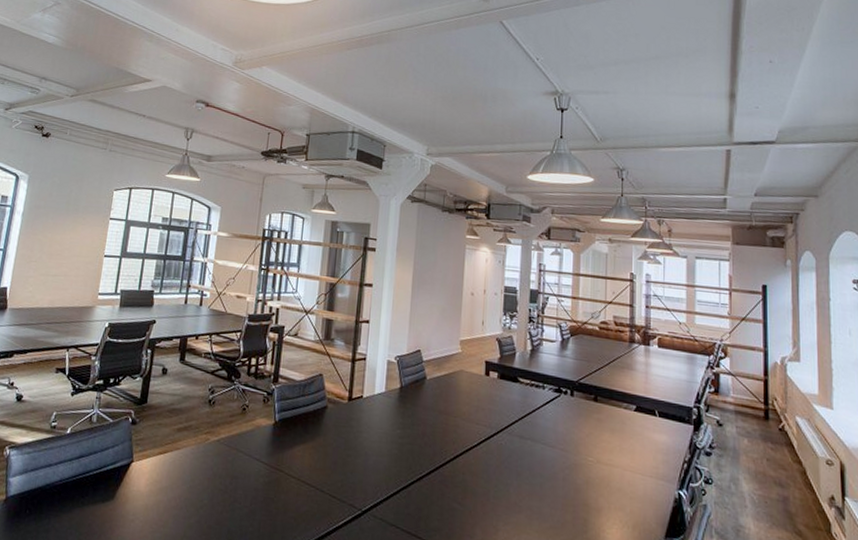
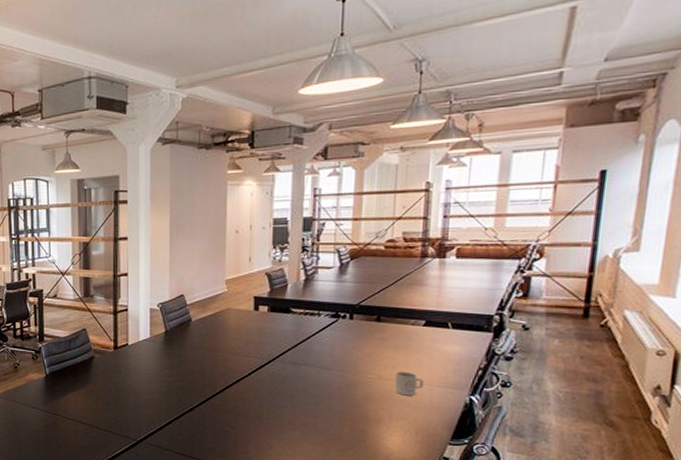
mug: none [612,457,637,485] -> present [394,372,423,396]

